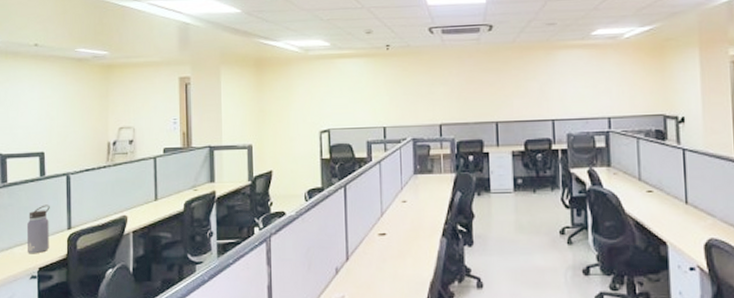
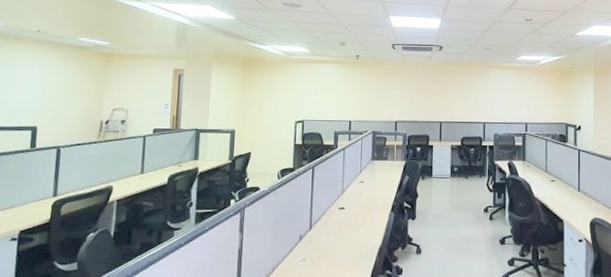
water bottle: present [26,204,50,254] -> none [10,174,38,218]

